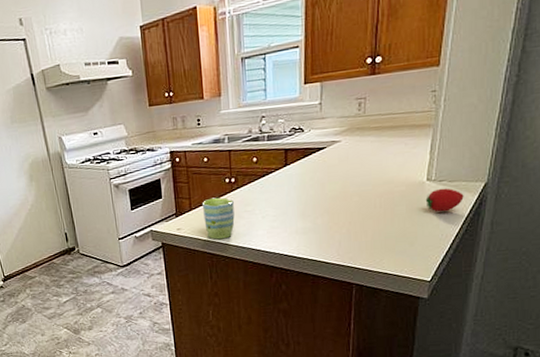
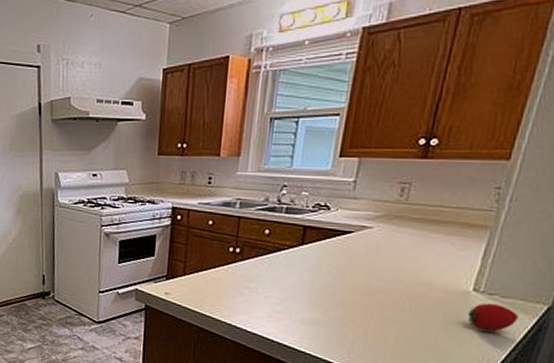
mug: present [202,197,235,240] -> none [197,265,235,314]

